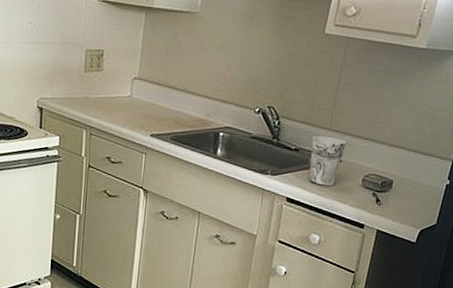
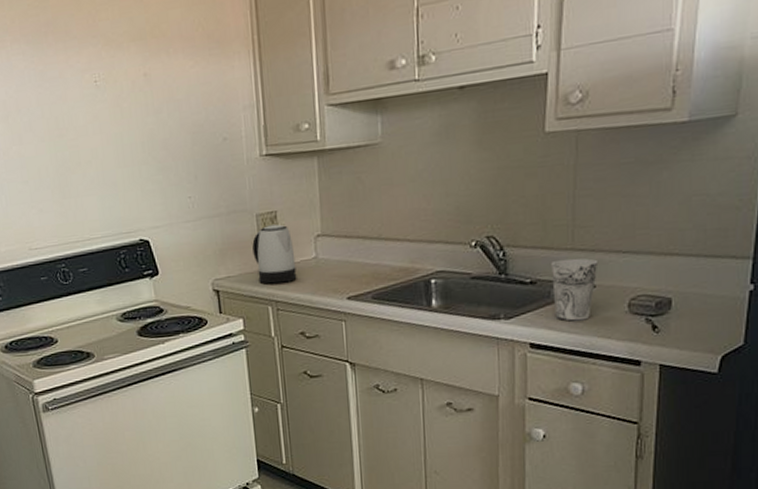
kettle: none [77,61,113,113] -> present [252,224,297,284]

